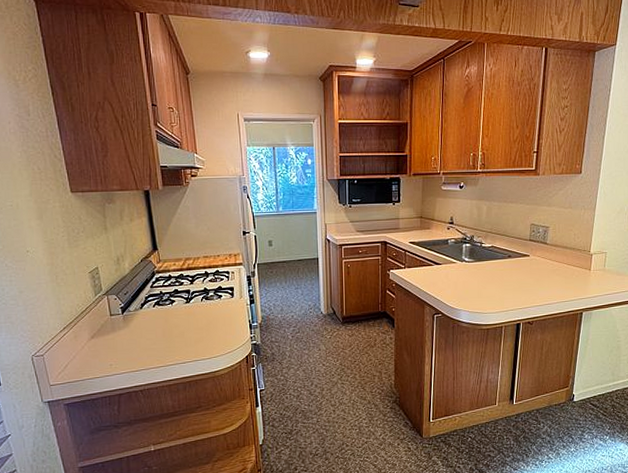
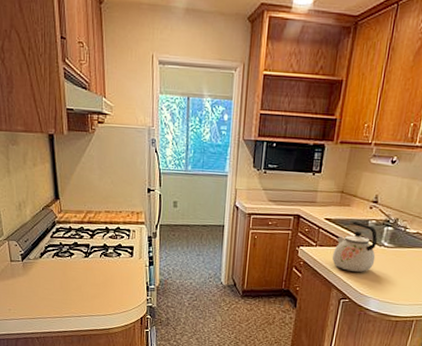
kettle: none [420,242,459,288] -> present [332,221,378,272]

